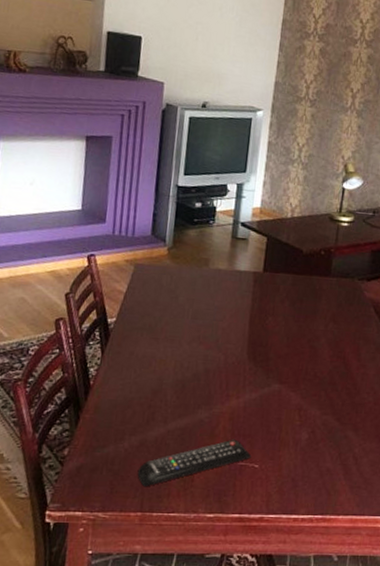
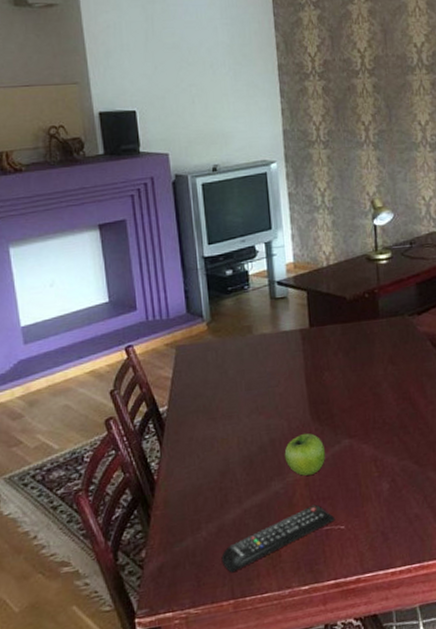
fruit: none [215,370,255,411] -> present [284,433,326,476]

